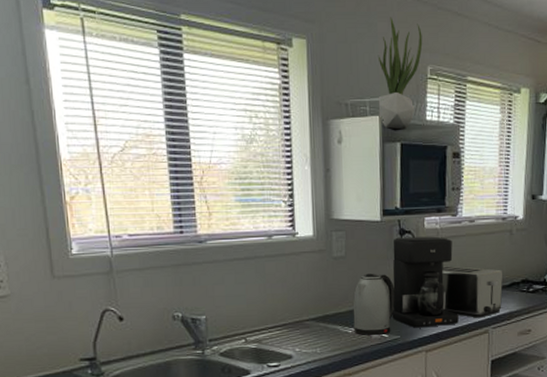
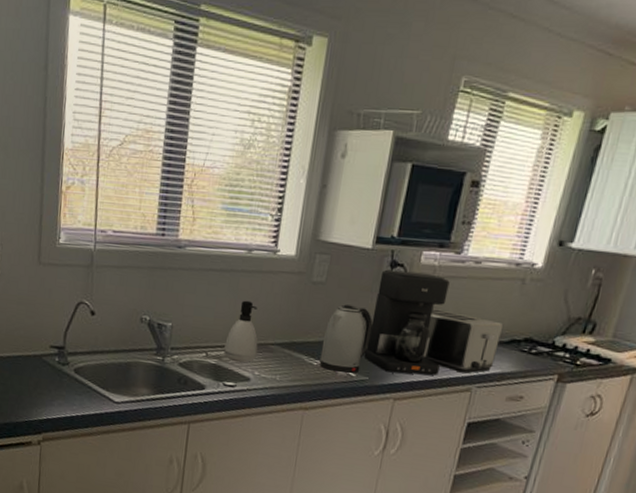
soap dispenser: none [262,283,294,343] -> present [224,300,258,363]
potted plant: present [377,17,423,131] -> none [393,16,464,150]

